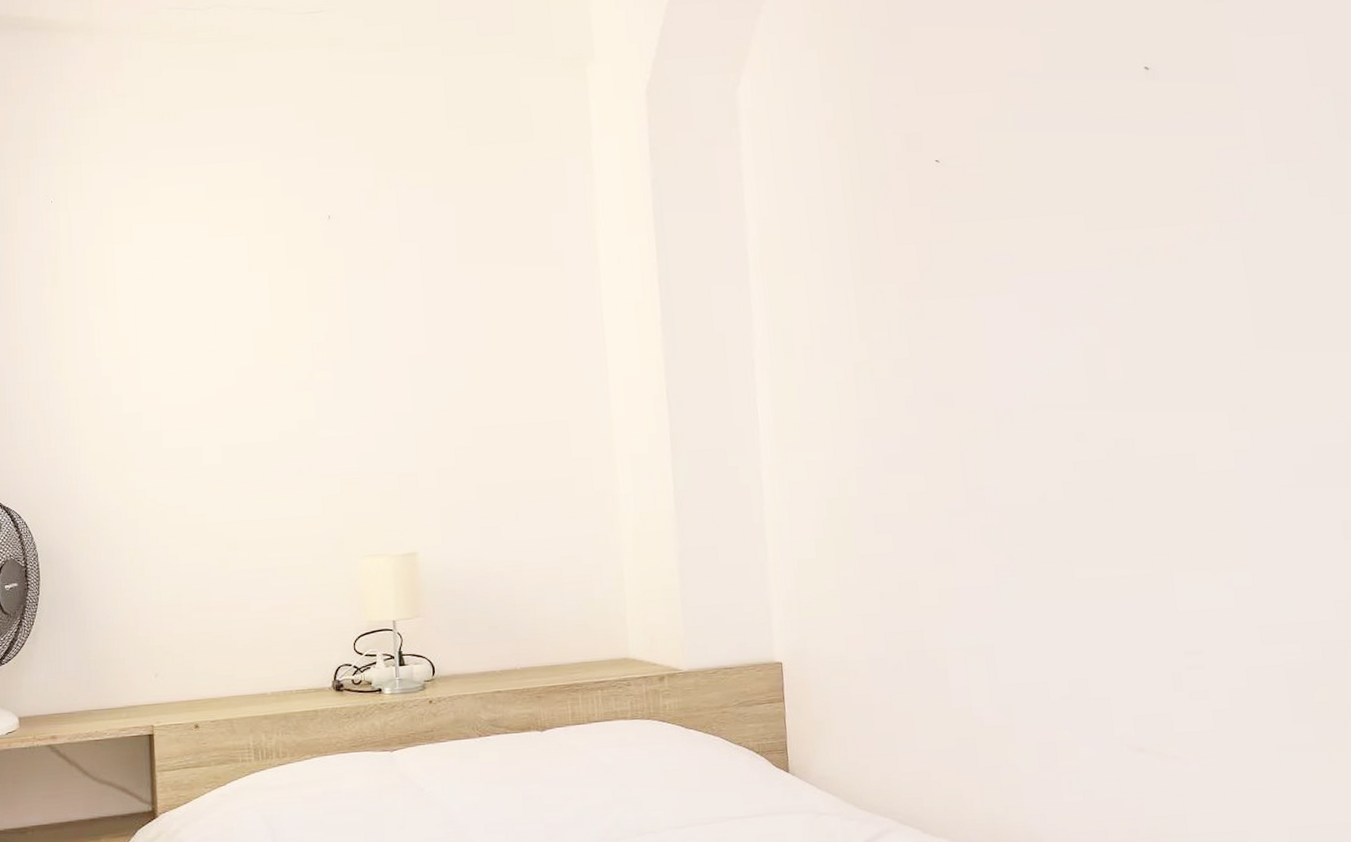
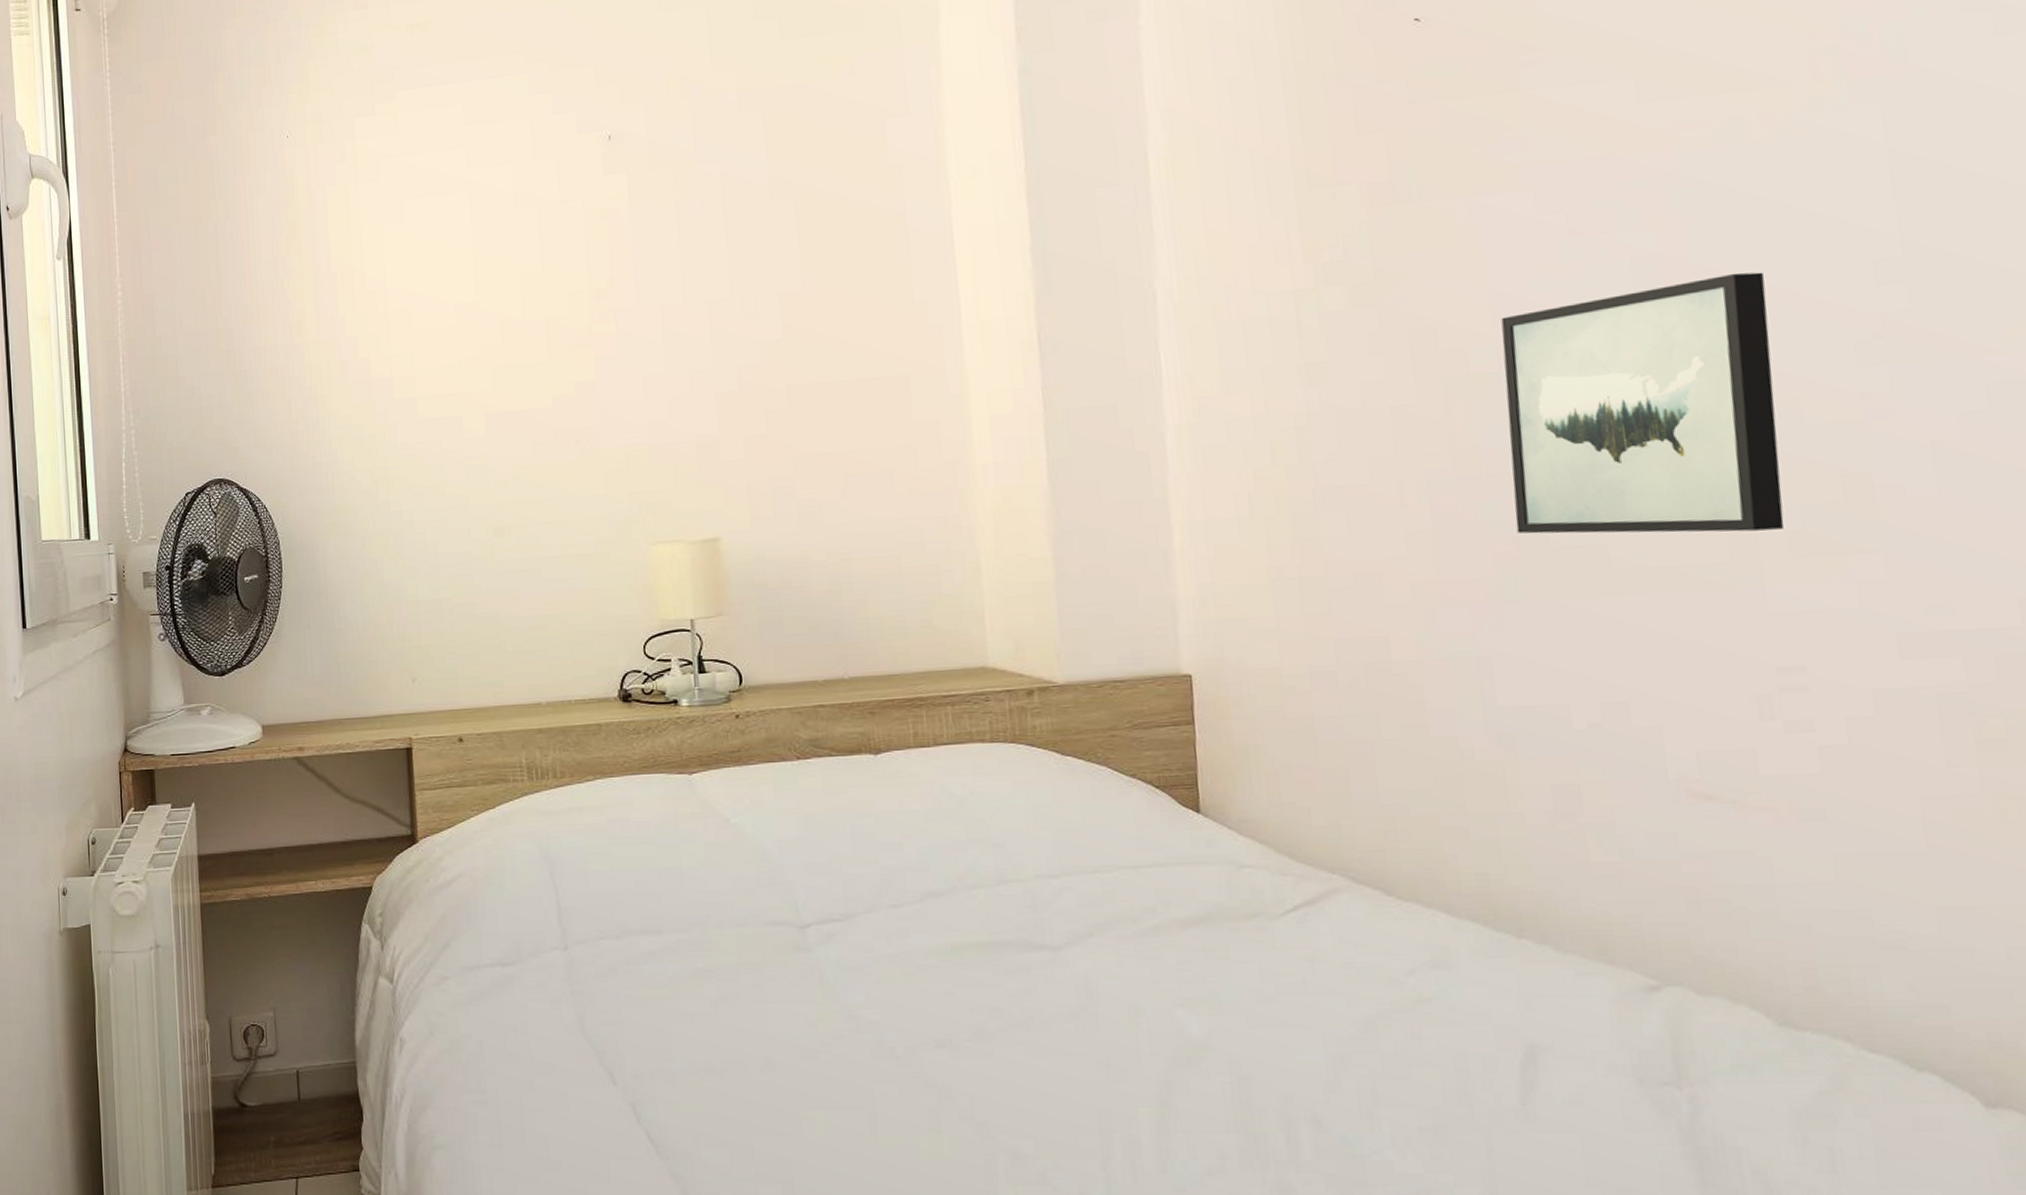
wall art: none [997,360,1187,552] -> present [1501,272,1785,534]

